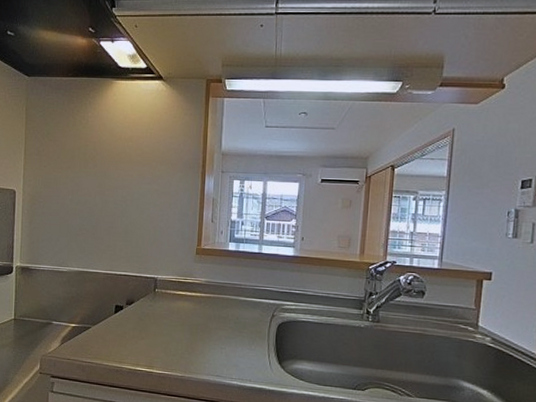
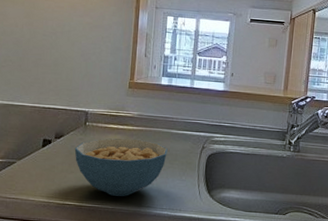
cereal bowl: none [144,304,236,364] -> present [74,138,168,196]

